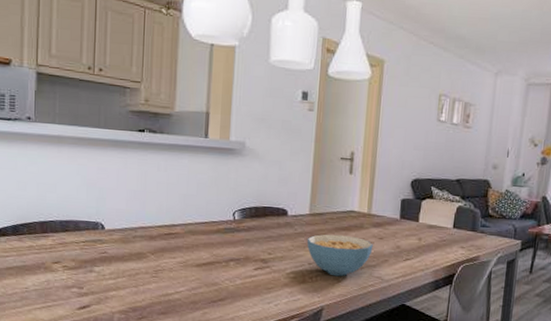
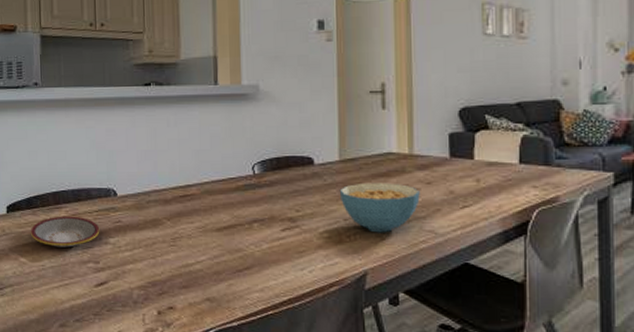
plate: none [15,244,86,273] -> present [30,216,100,248]

